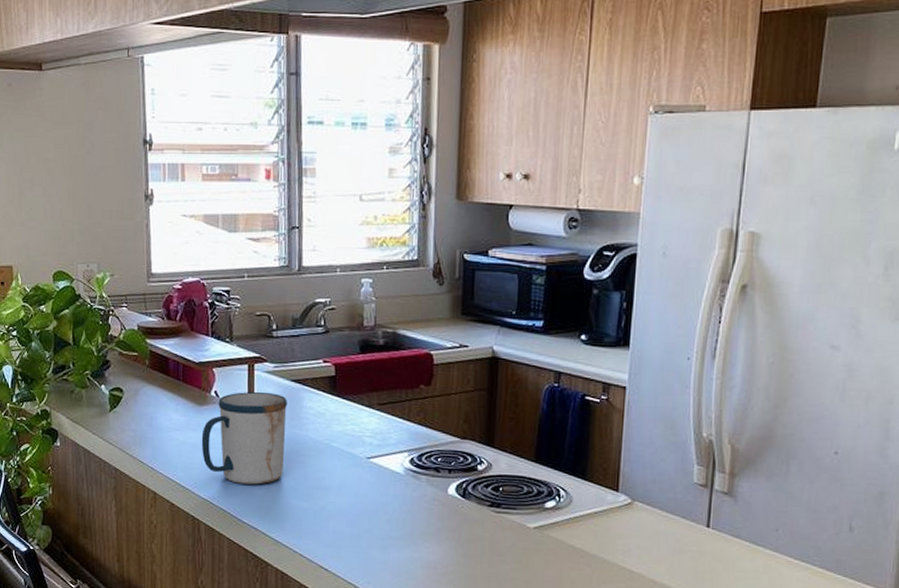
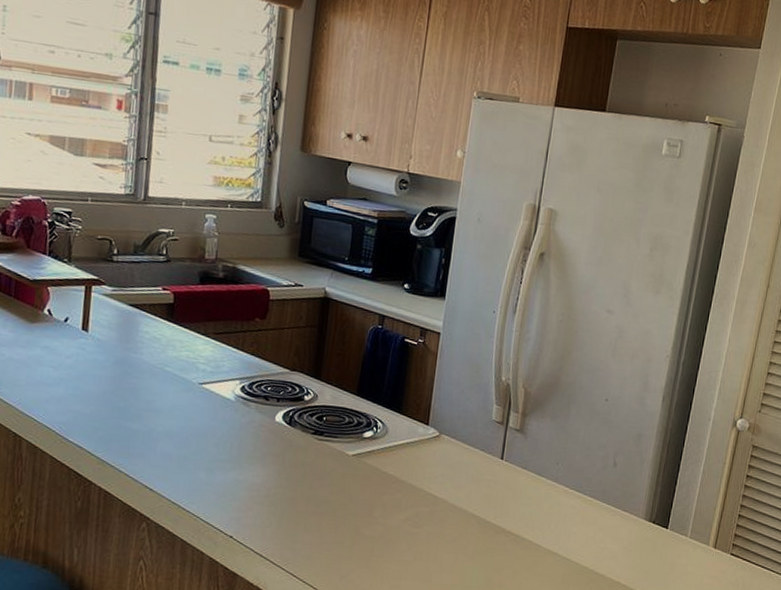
mug: present [201,391,287,485] -> none [29,312,123,404]

